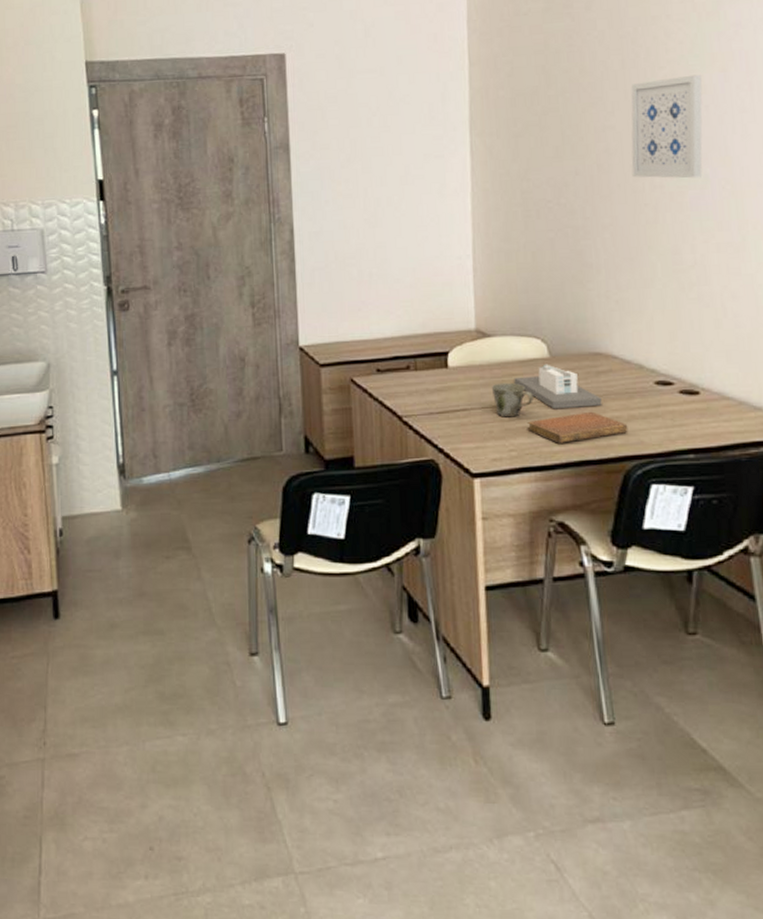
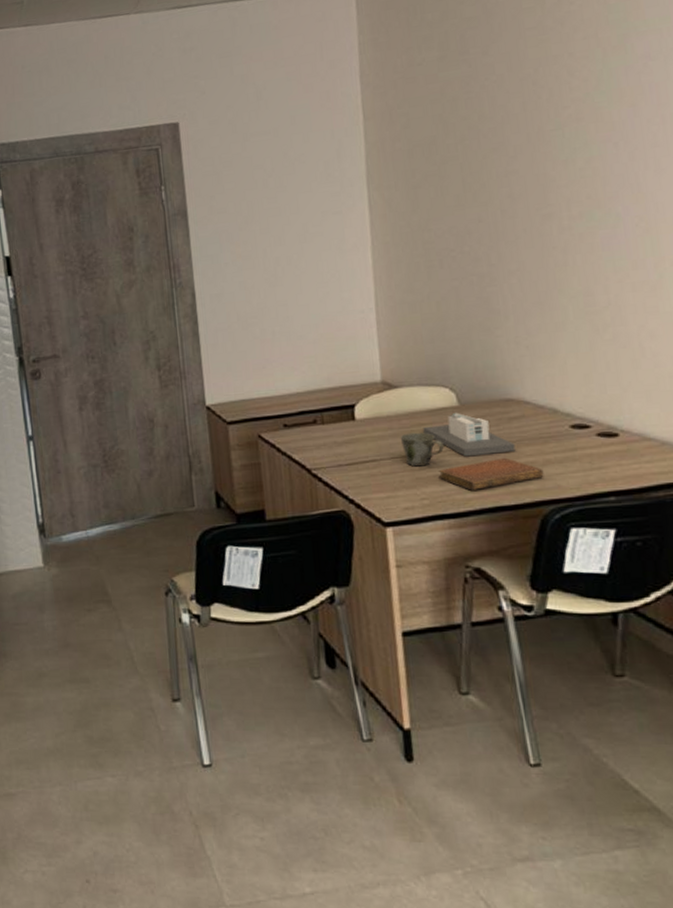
wall art: present [631,74,703,179] -> none [533,111,614,221]

